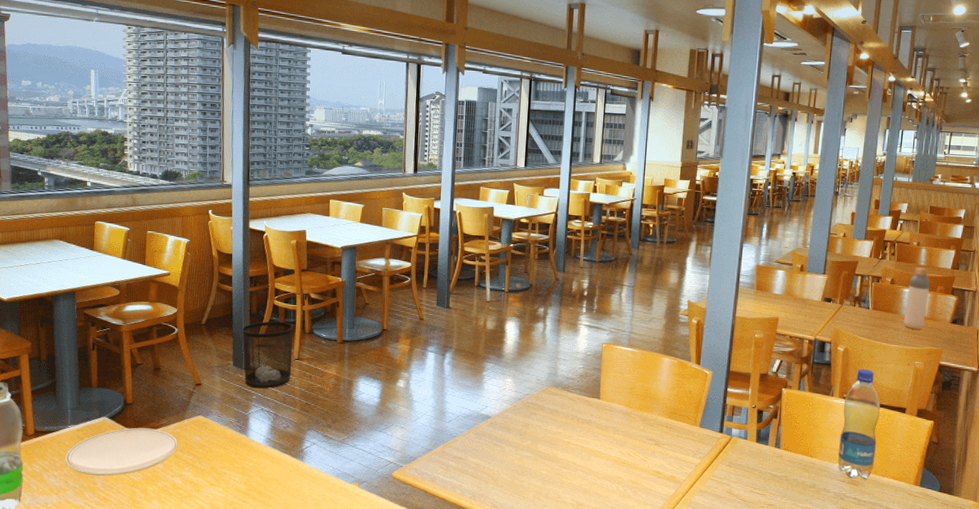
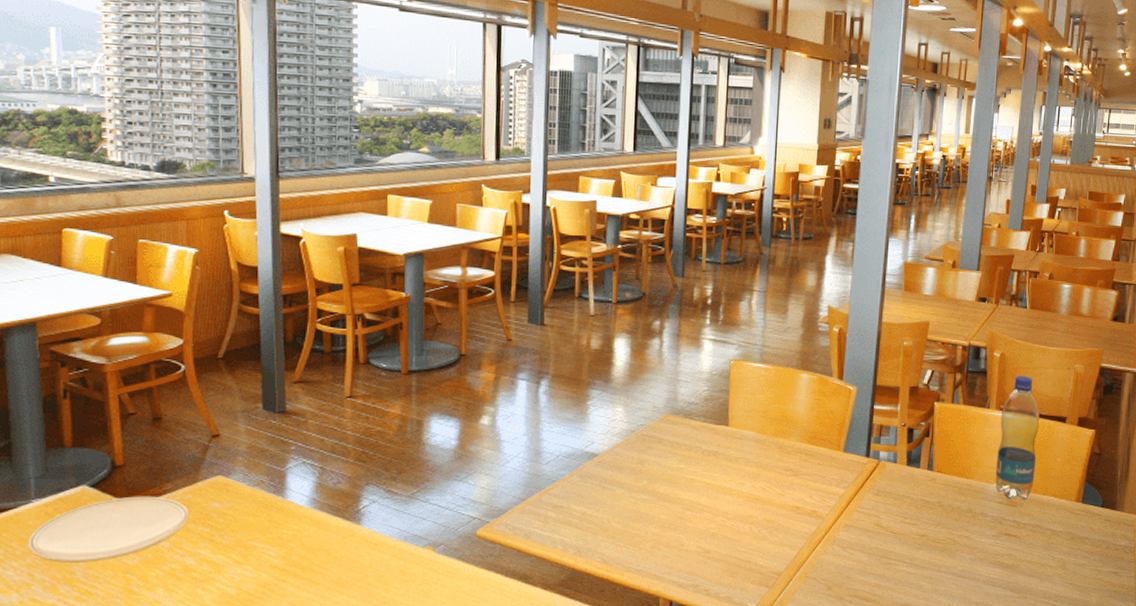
waste bin: present [241,321,293,389] -> none [273,350,342,437]
bottle: present [904,267,930,330] -> none [1063,260,1090,330]

